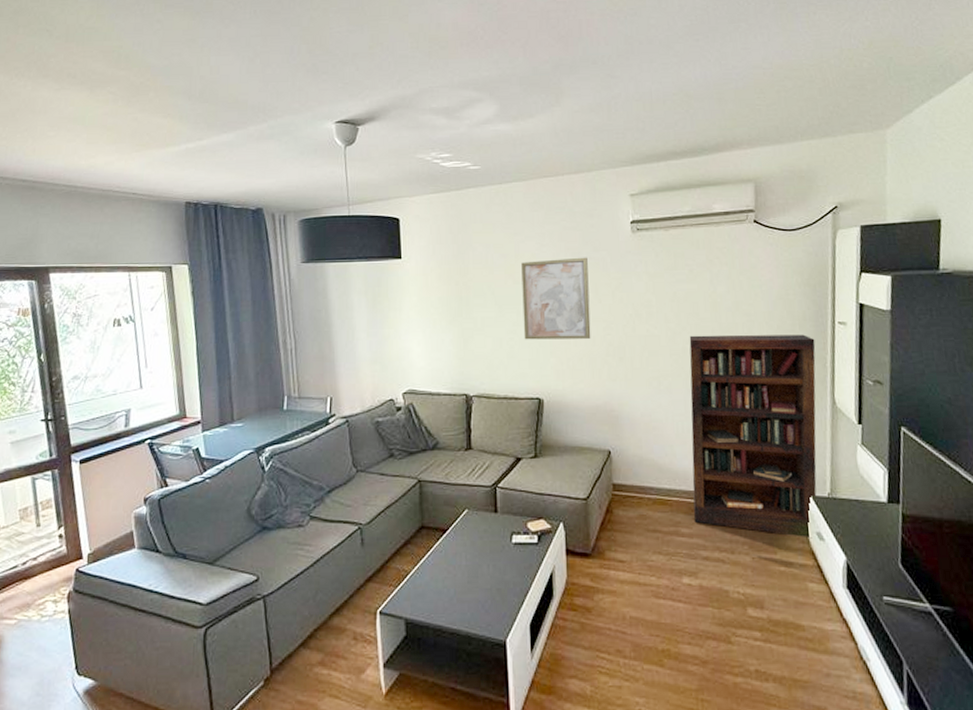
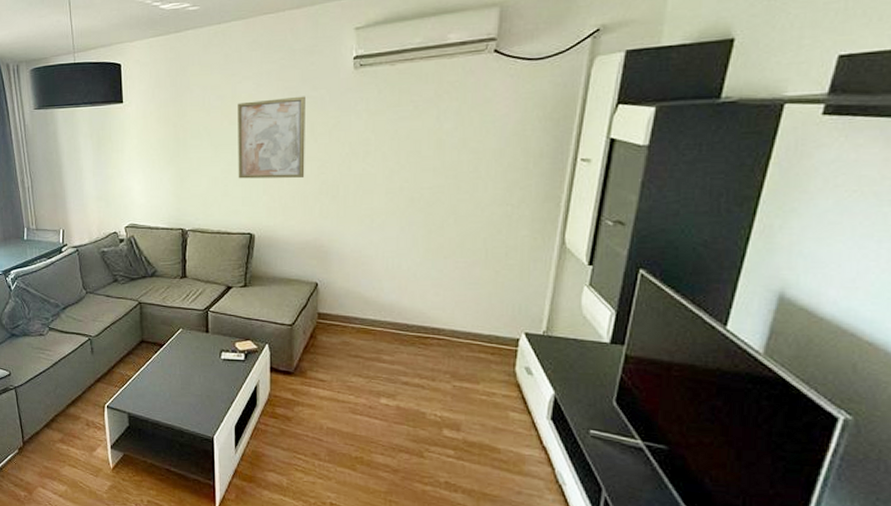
bookcase: present [689,334,817,539] -> none [398,172,550,372]

